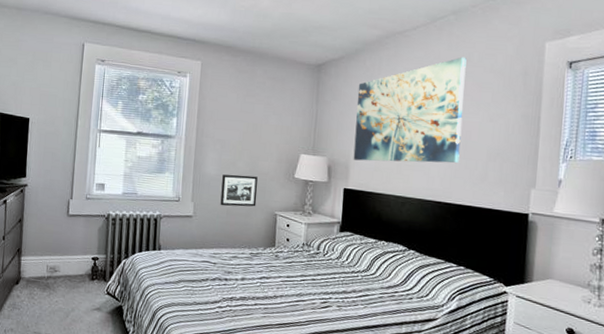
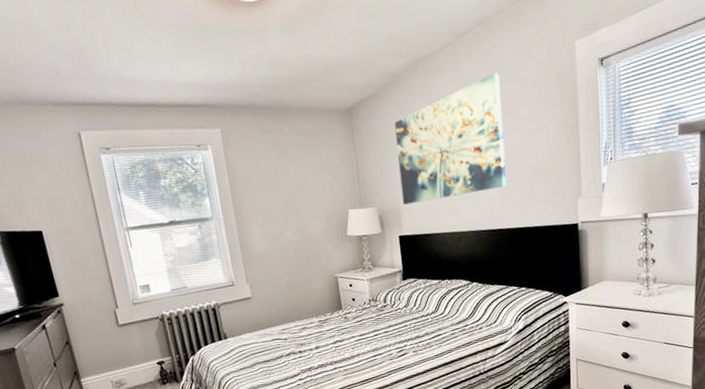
picture frame: present [220,174,258,207] -> none [273,242,315,281]

